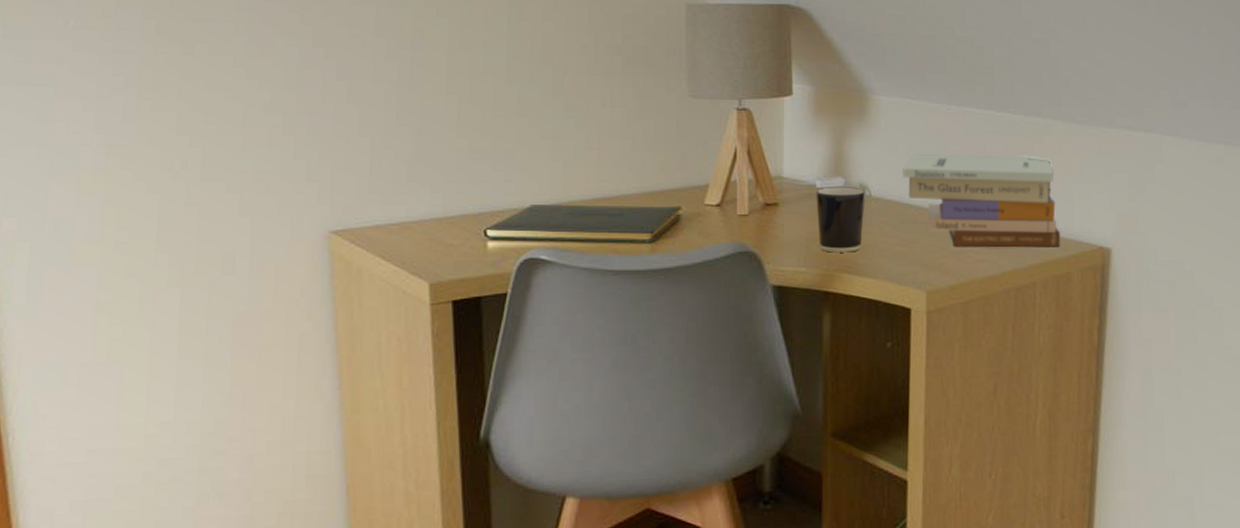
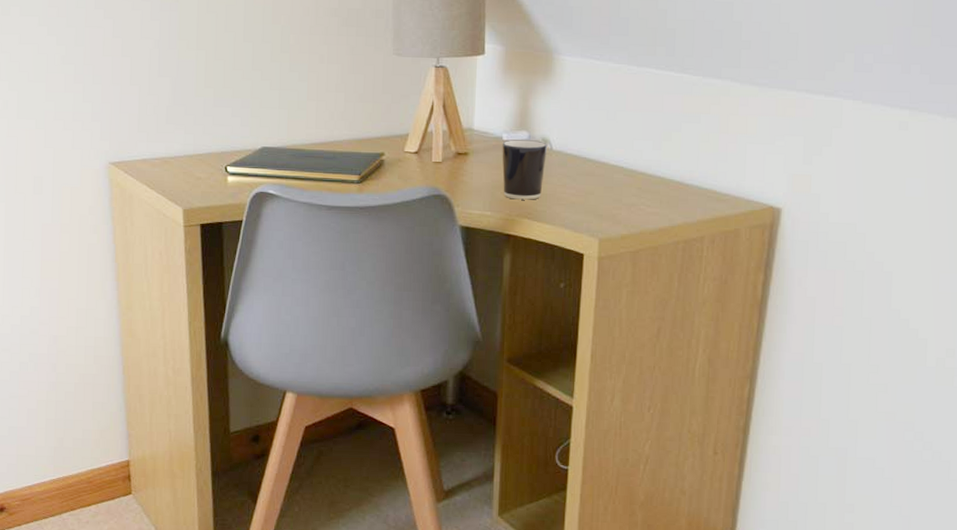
books: present [903,153,1060,248] -> none [582,111,731,205]

